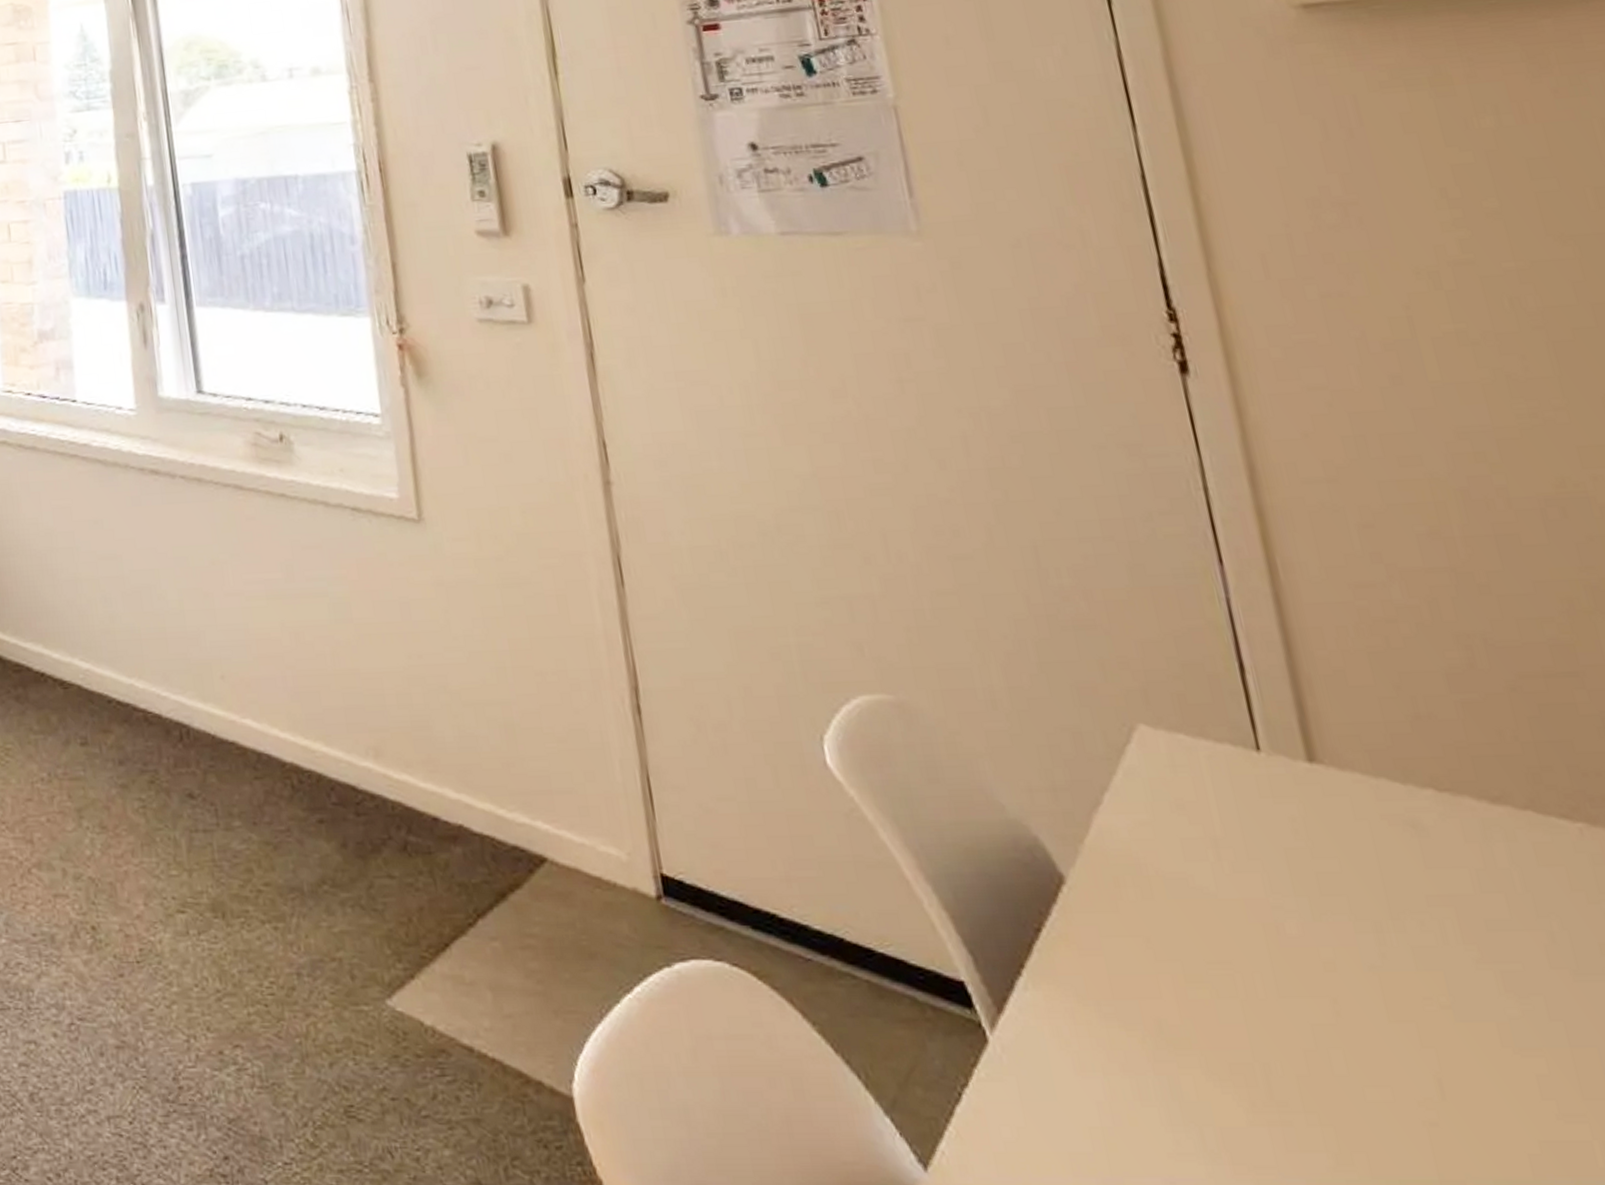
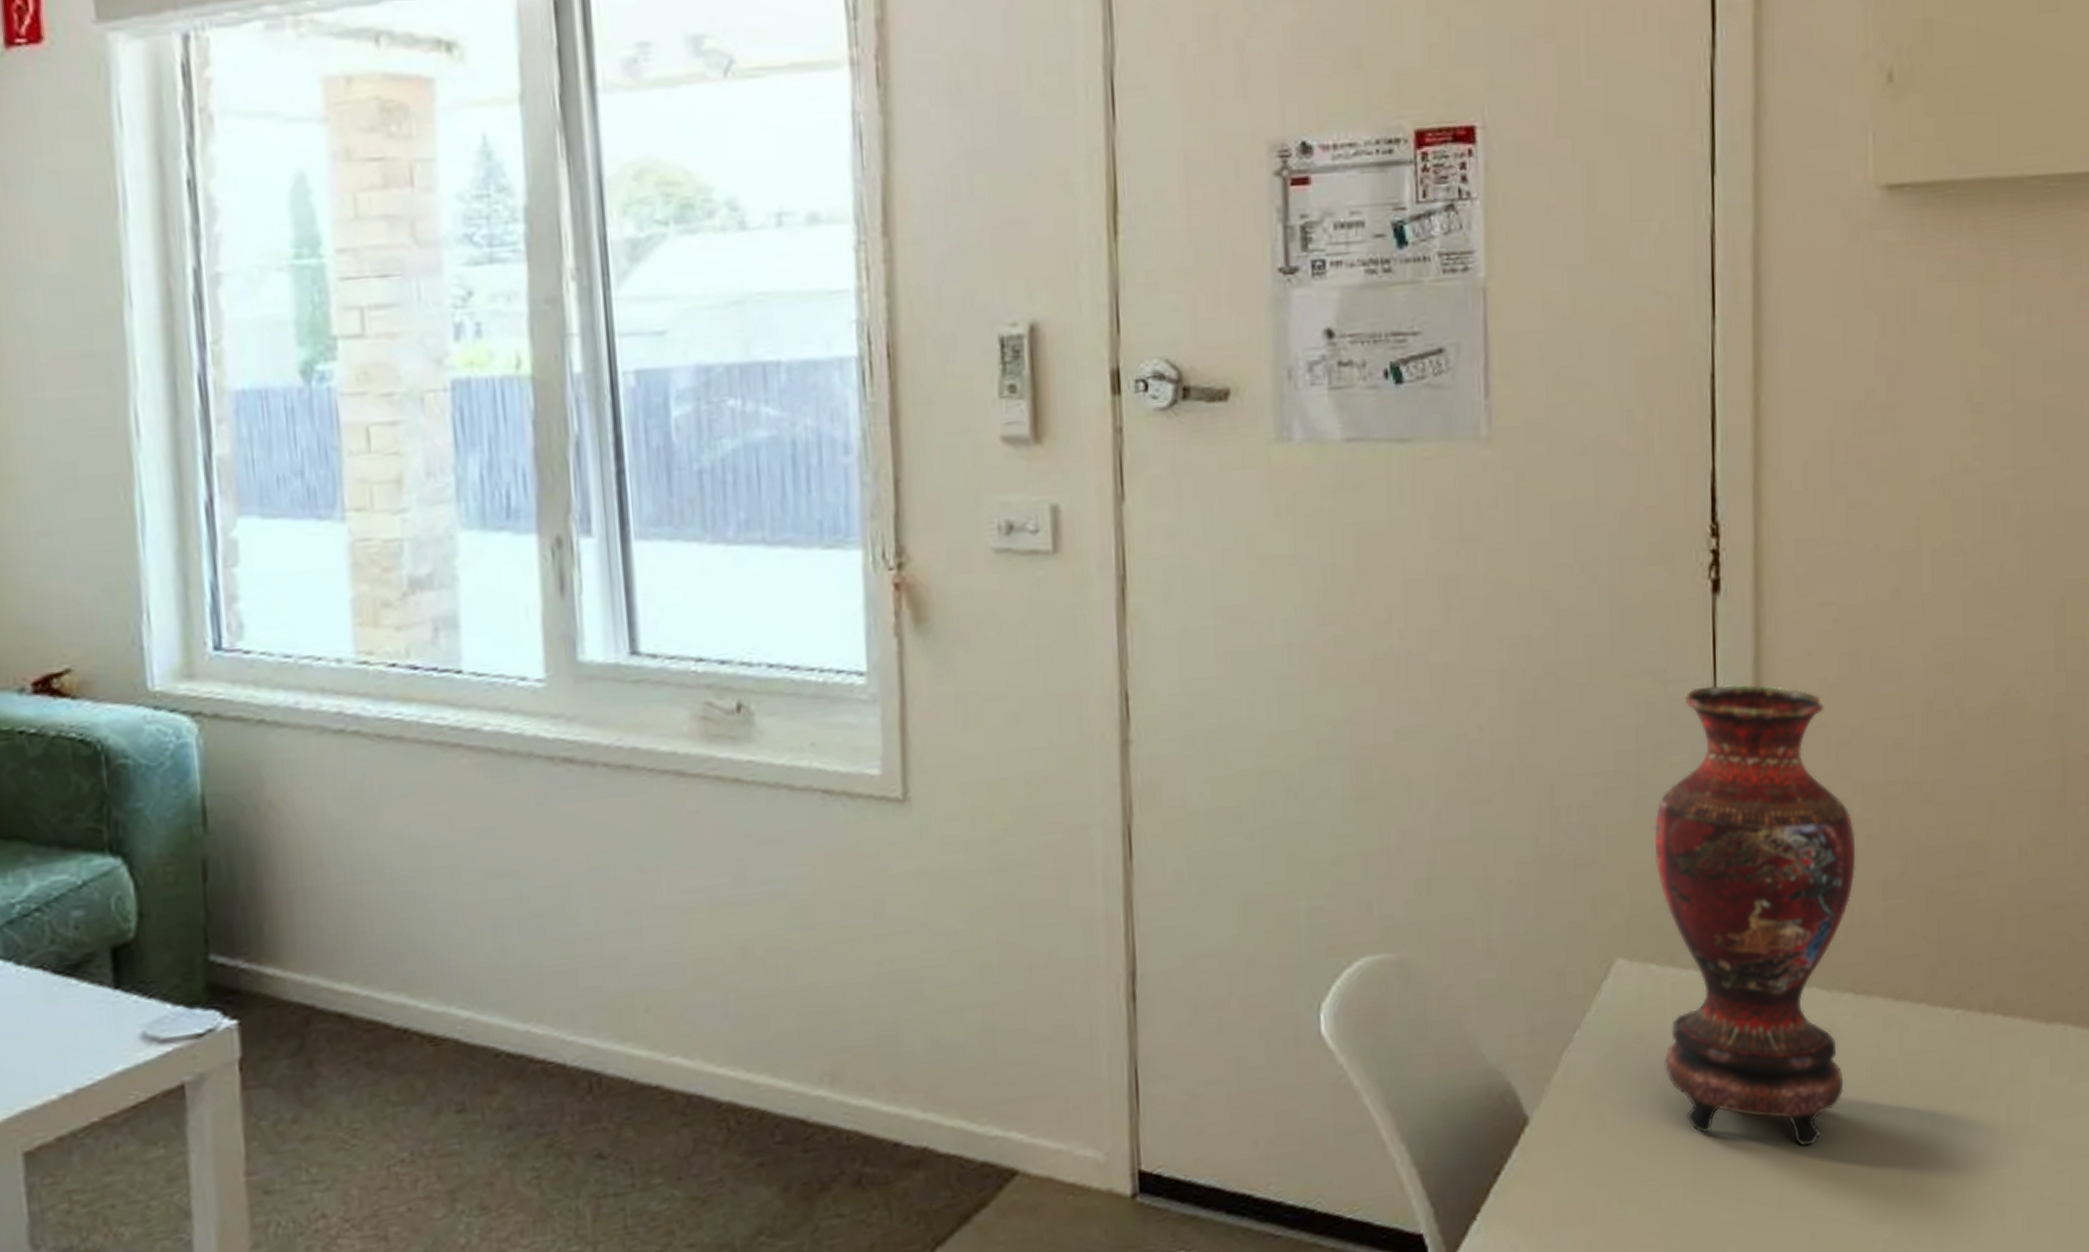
vase: none [1156,461,1447,952] -> present [1655,684,1856,1146]

